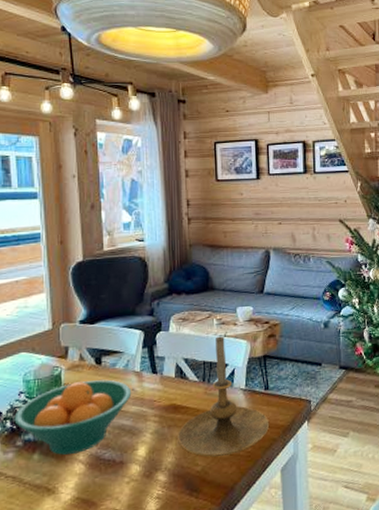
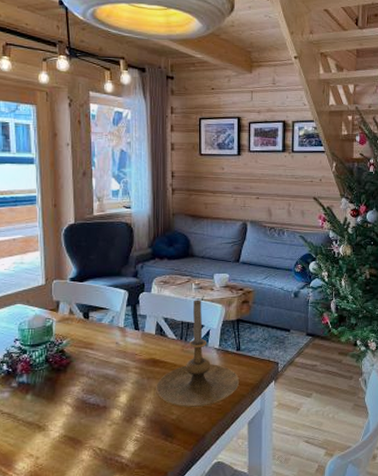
fruit bowl: present [14,379,132,455] -> none [10,333,116,397]

